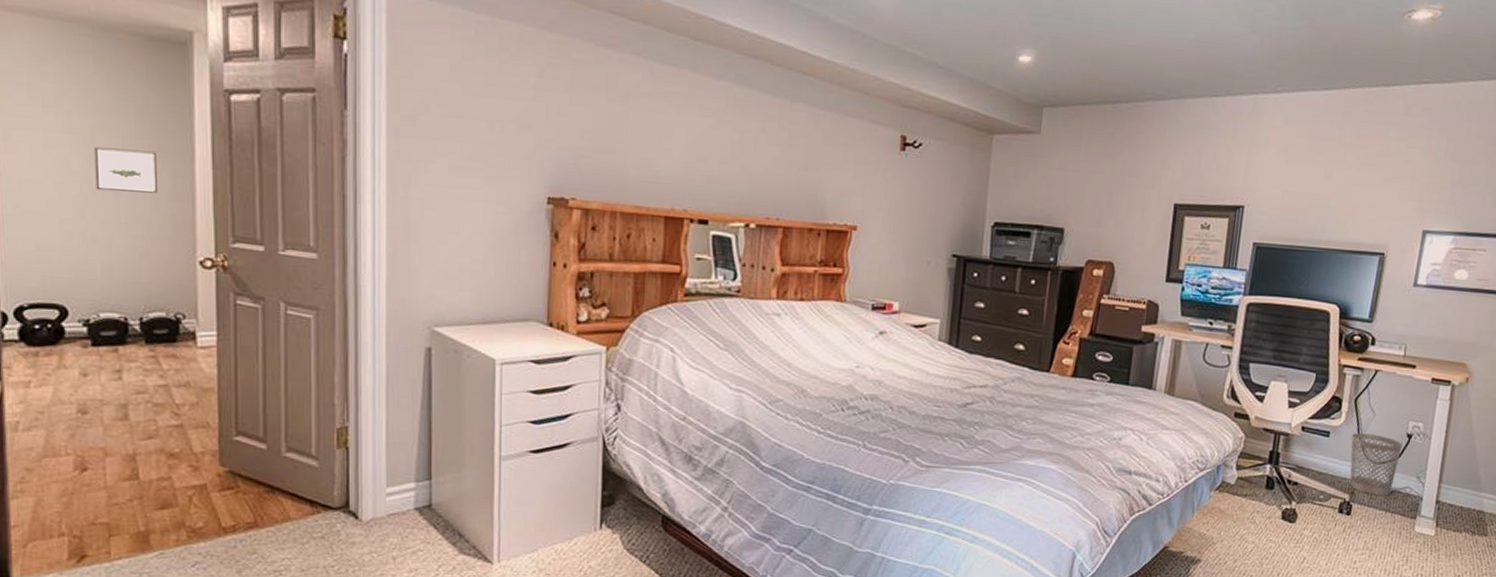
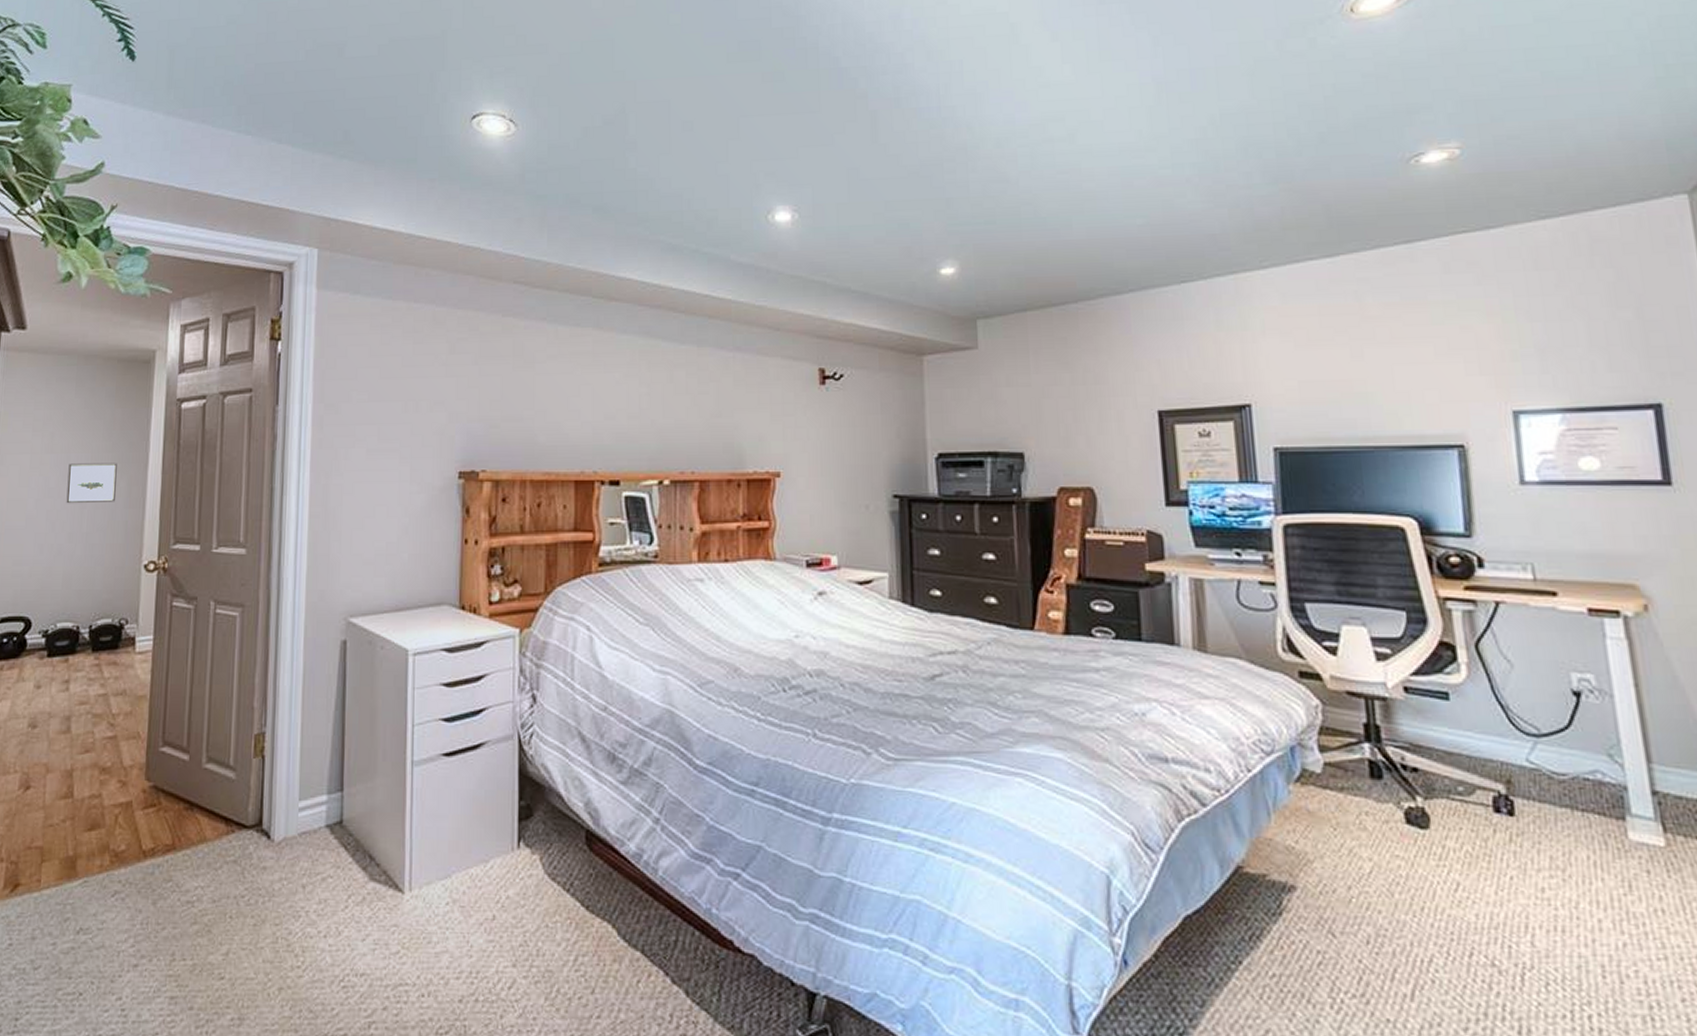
wastebasket: present [1349,433,1402,496] -> none [1485,693,1572,785]

